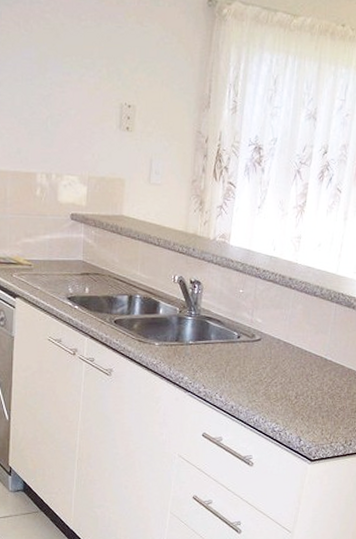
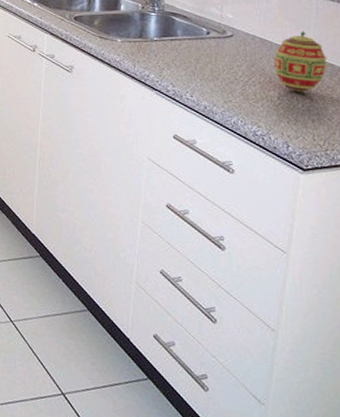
decorative egg: none [294,335,340,392] -> present [273,31,328,93]

